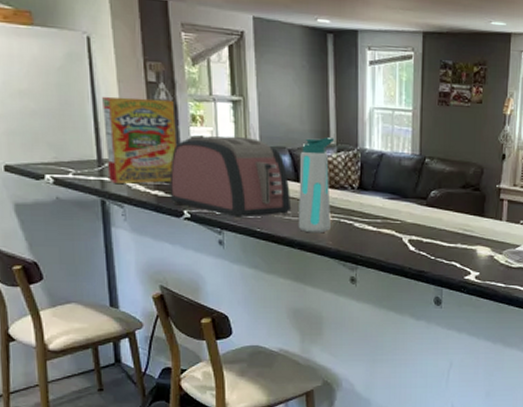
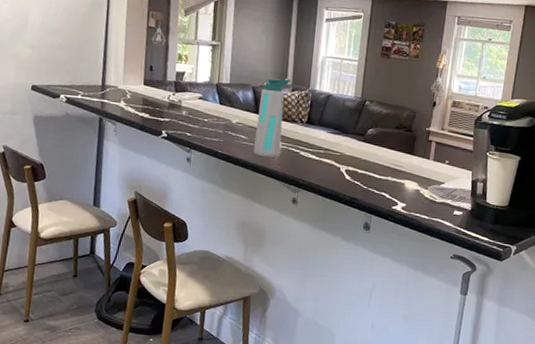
cereal box: present [102,96,176,184] -> none [108,36,167,107]
toaster: present [169,135,292,220] -> none [153,71,250,142]

